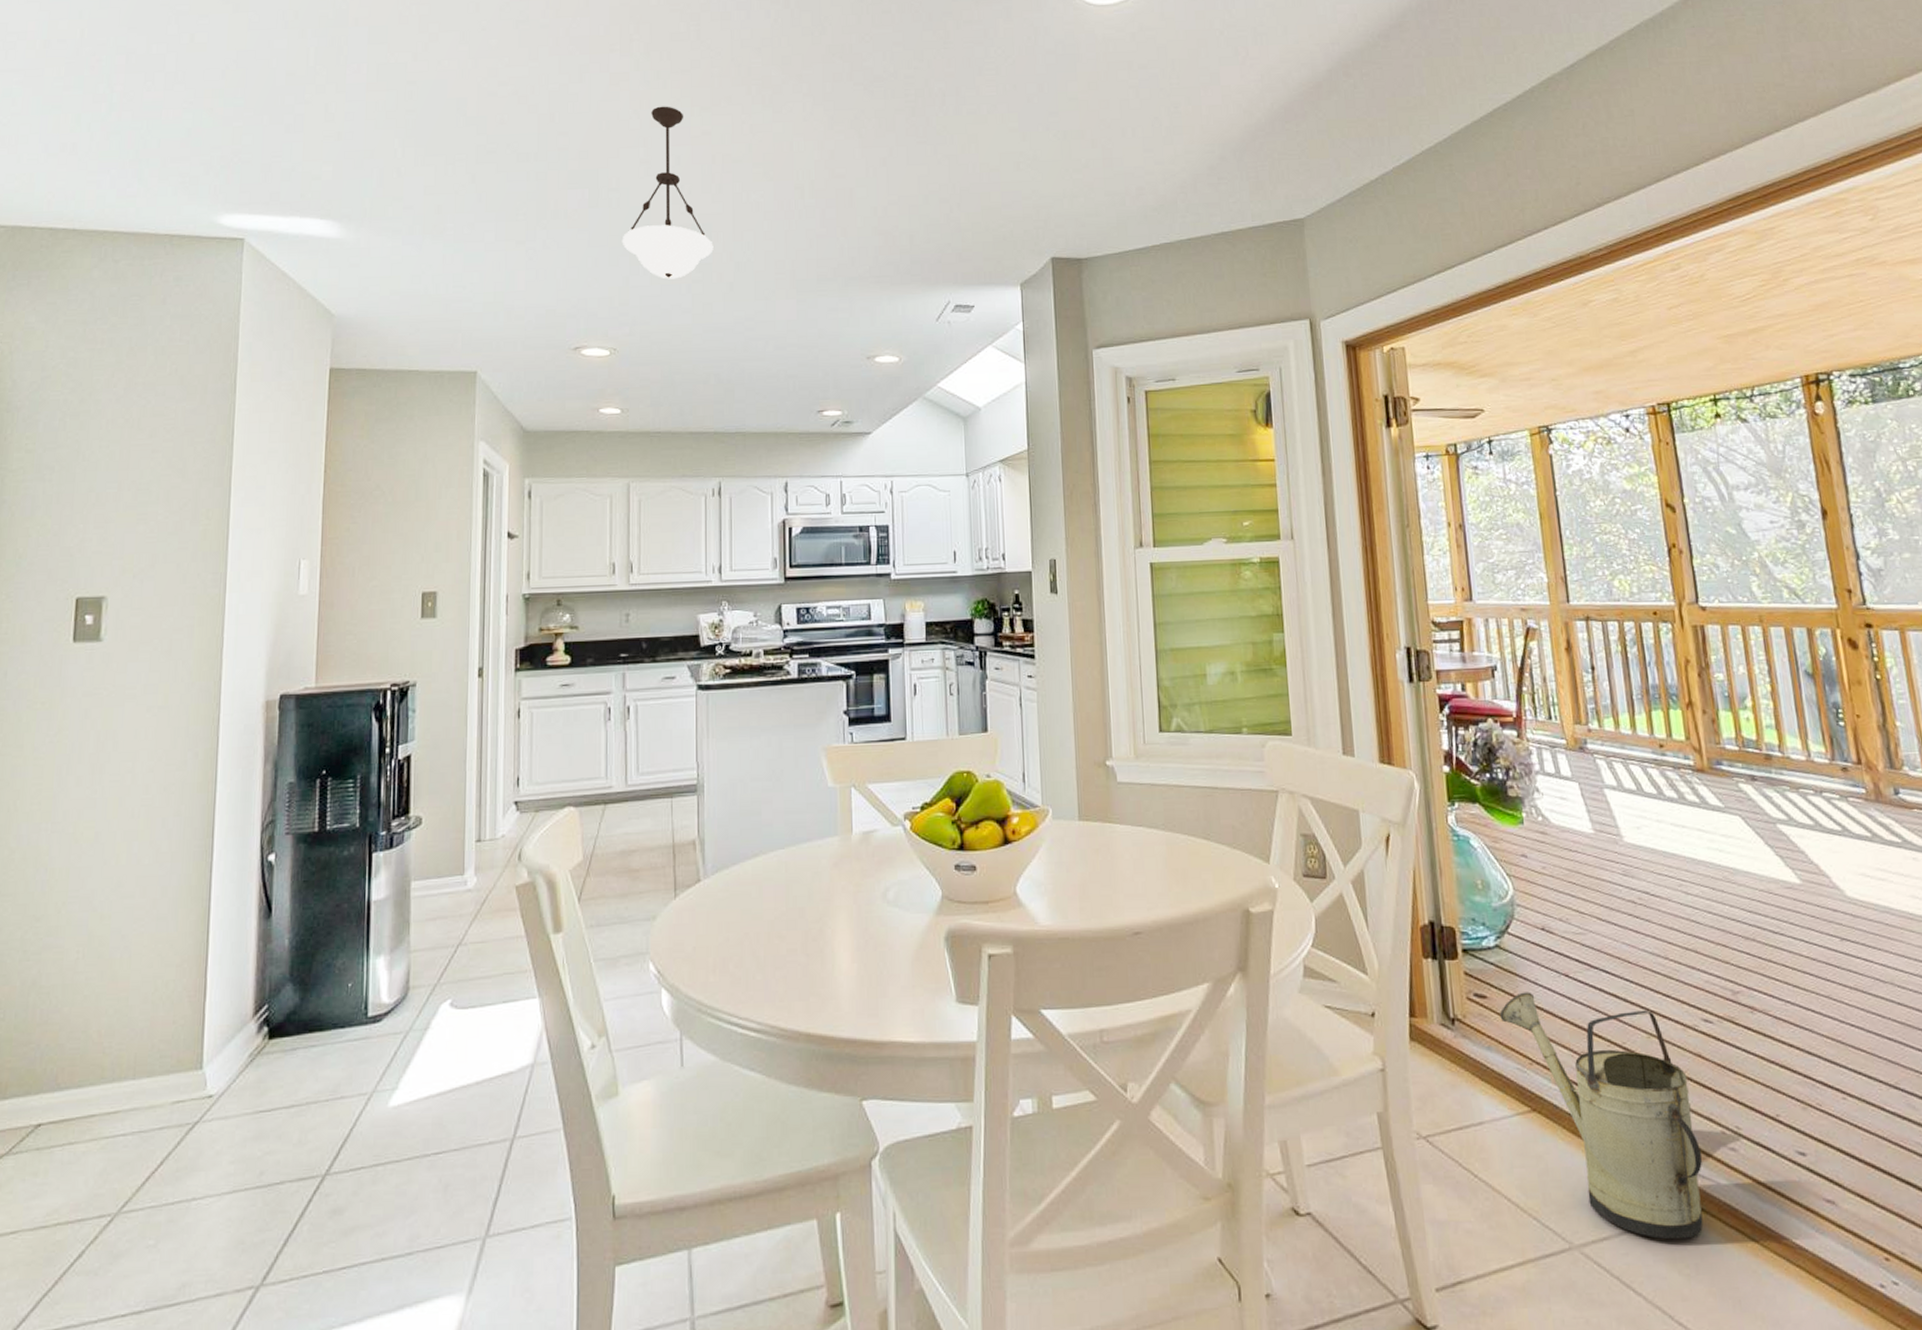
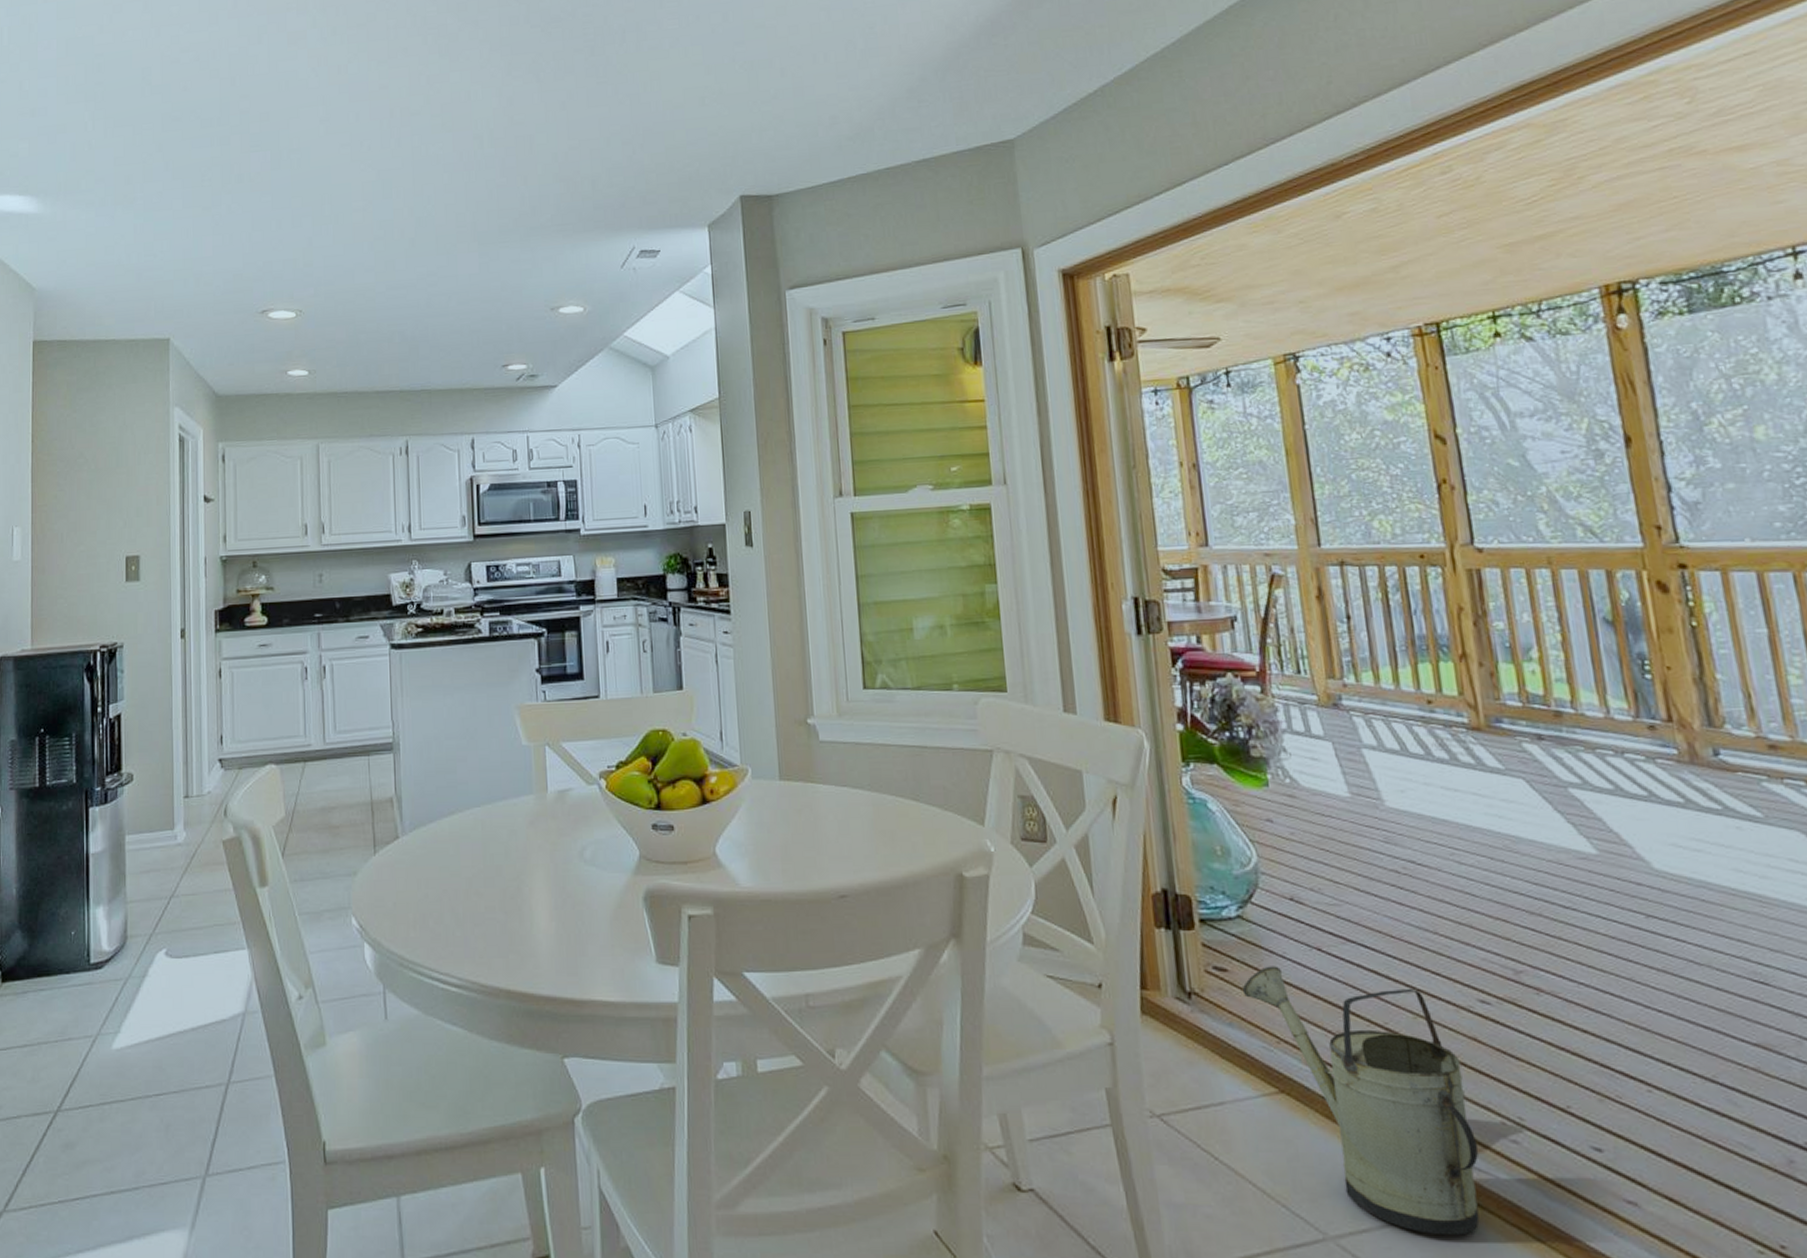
pendant light: present [621,106,714,279] -> none [304,62,394,238]

